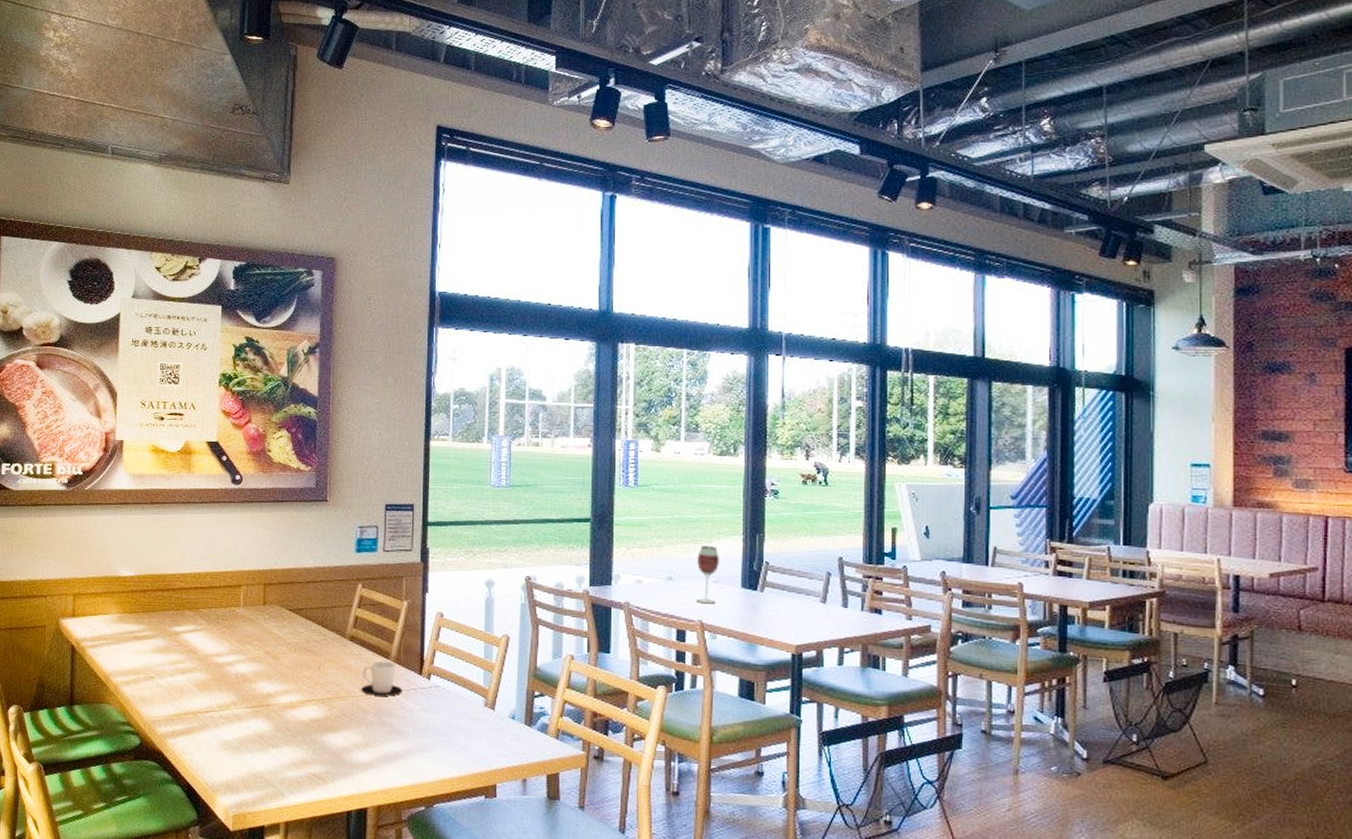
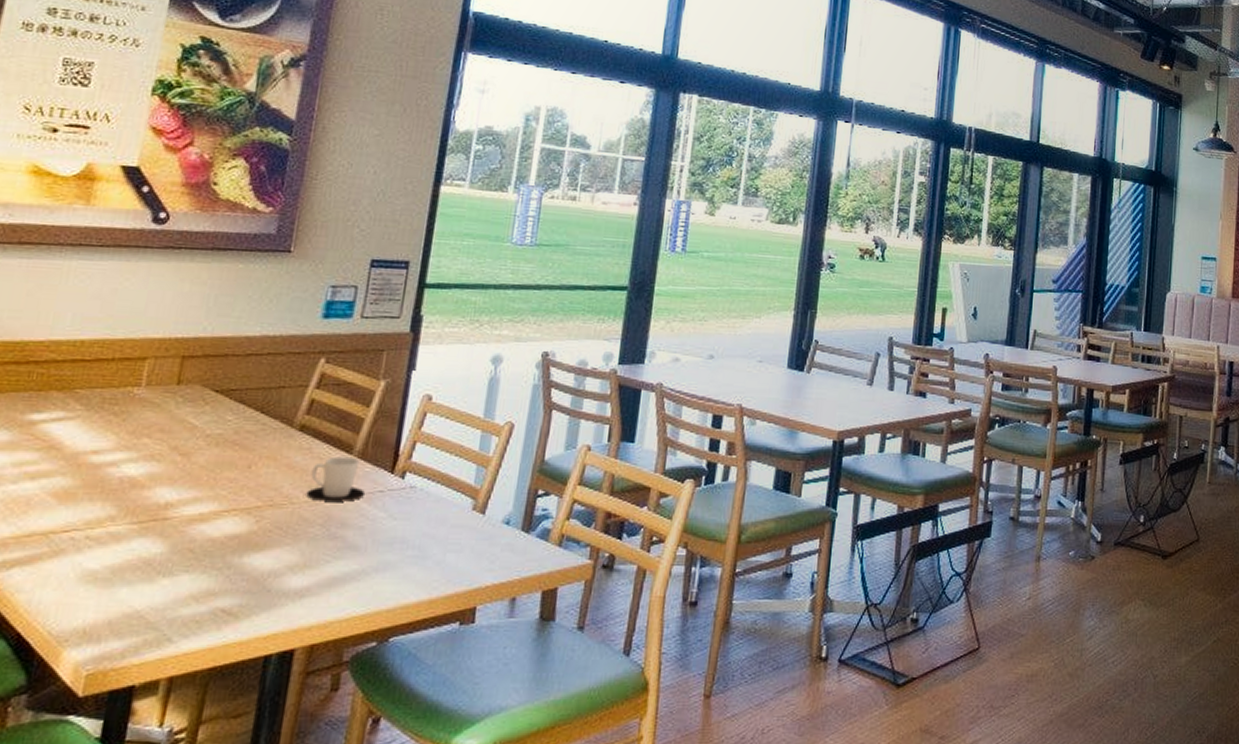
wineglass: present [697,546,719,604] -> none [738,321,767,386]

